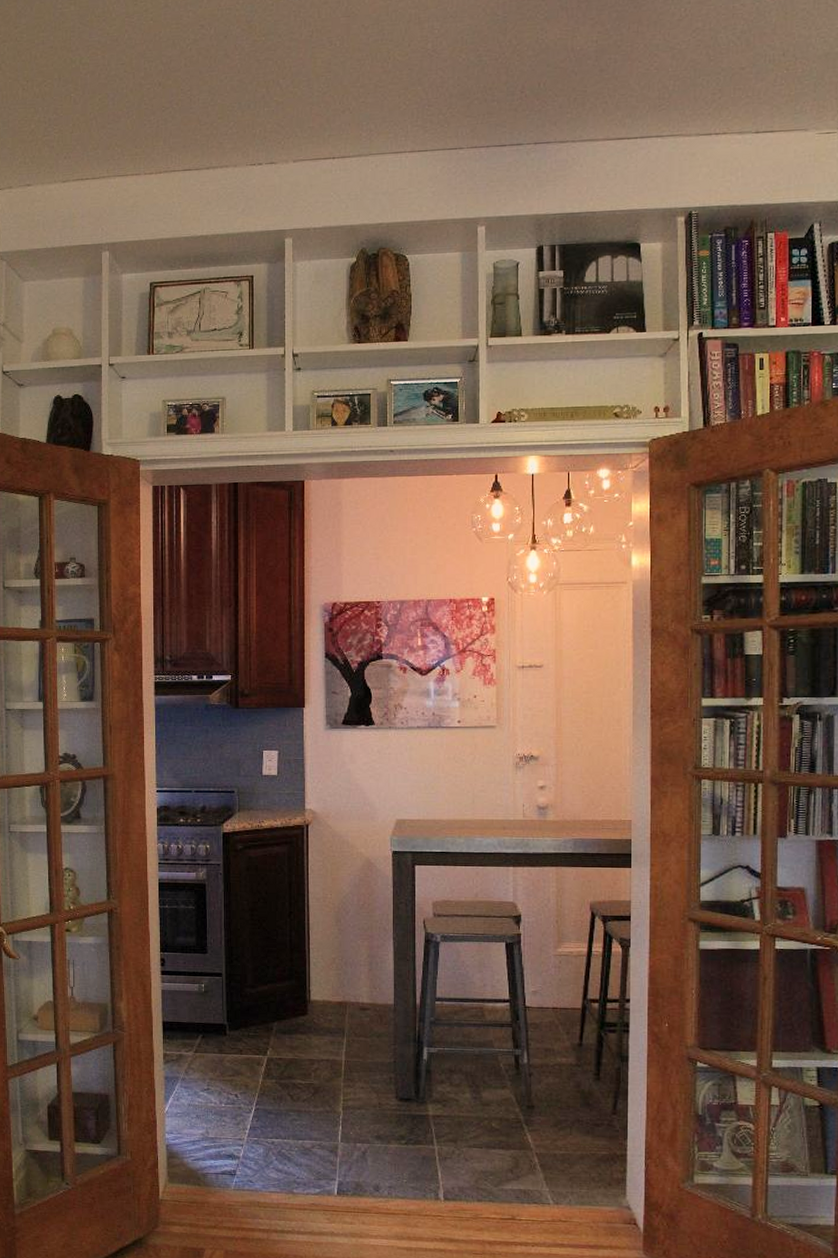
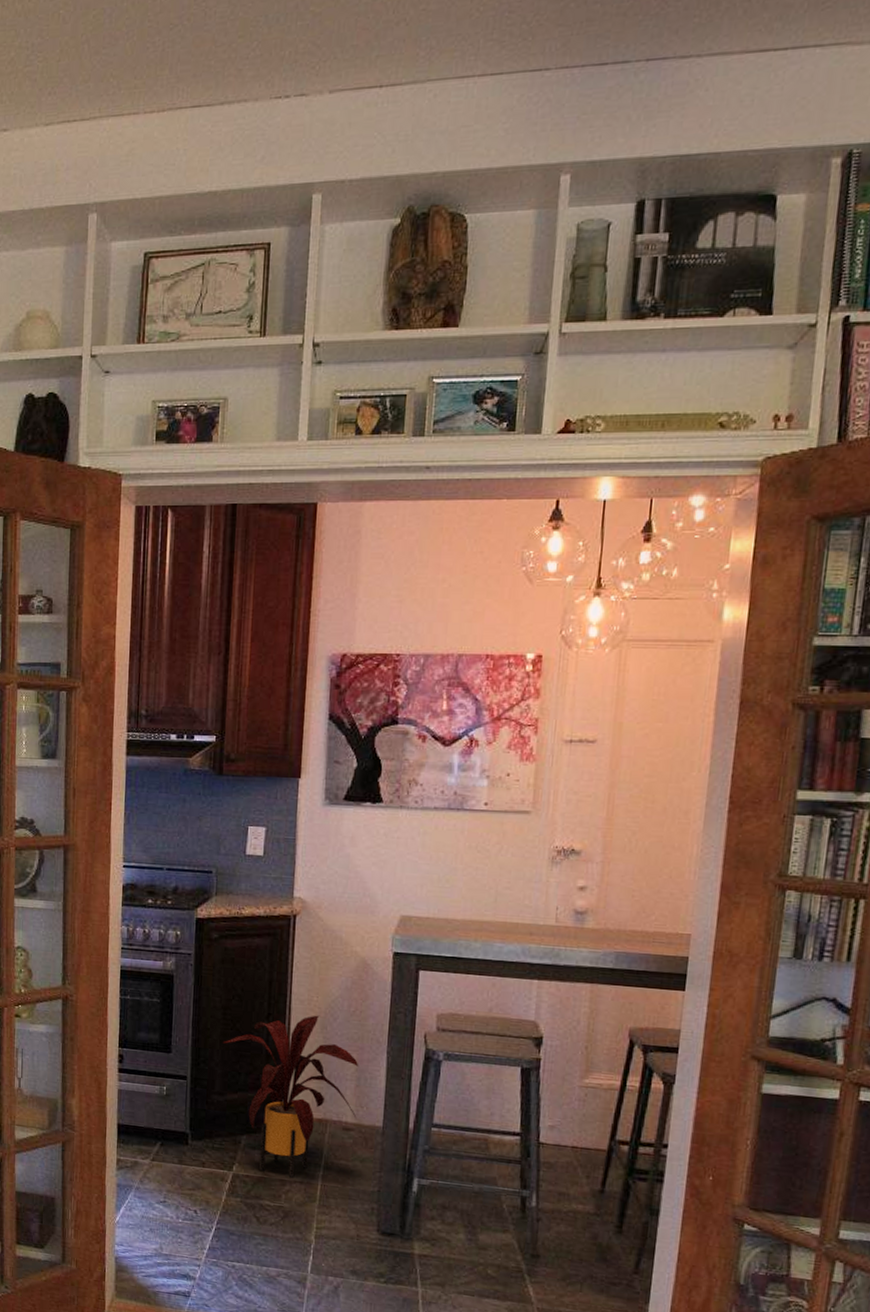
house plant: none [251,910,372,1057] -> present [222,1015,359,1178]

